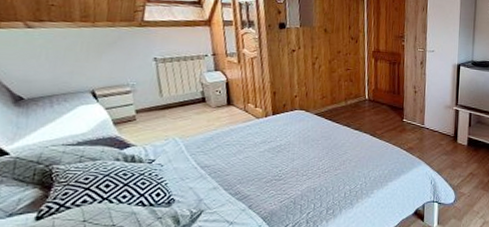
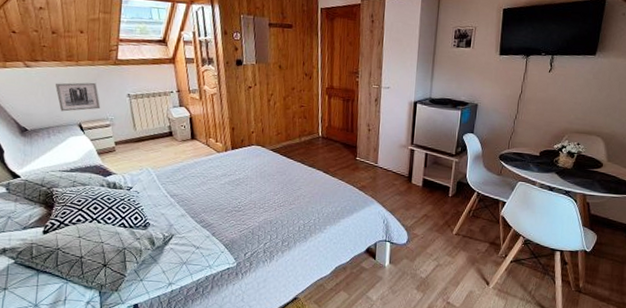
wall art: none [64,44,121,78] -> present [55,82,101,112]

